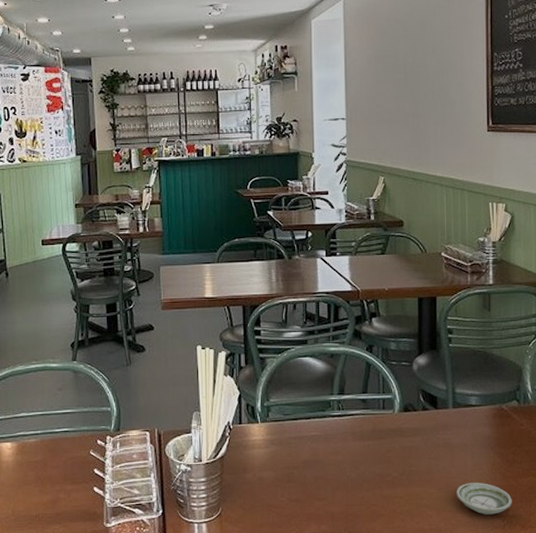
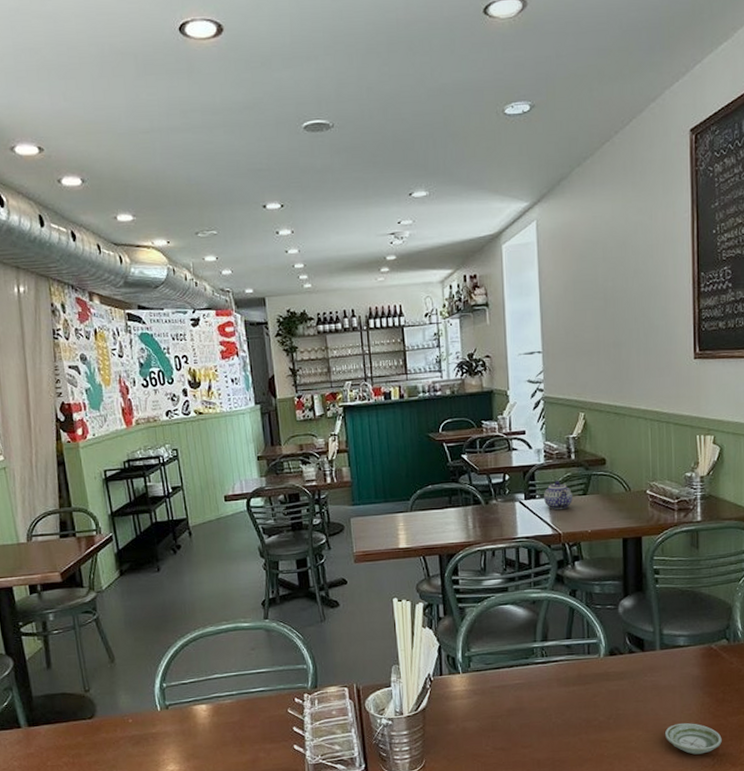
teapot: none [344,240,371,267] -> present [544,481,572,510]

